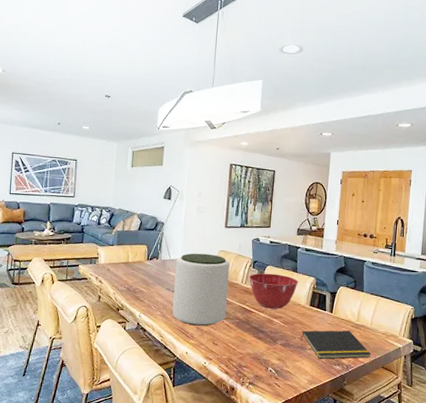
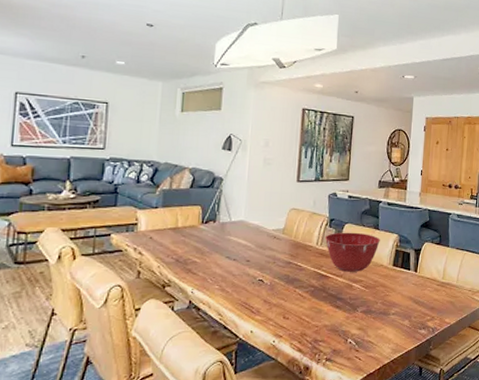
plant pot: present [172,253,230,326] -> none [233,213,303,299]
notepad: present [300,330,371,359] -> none [383,289,457,324]

